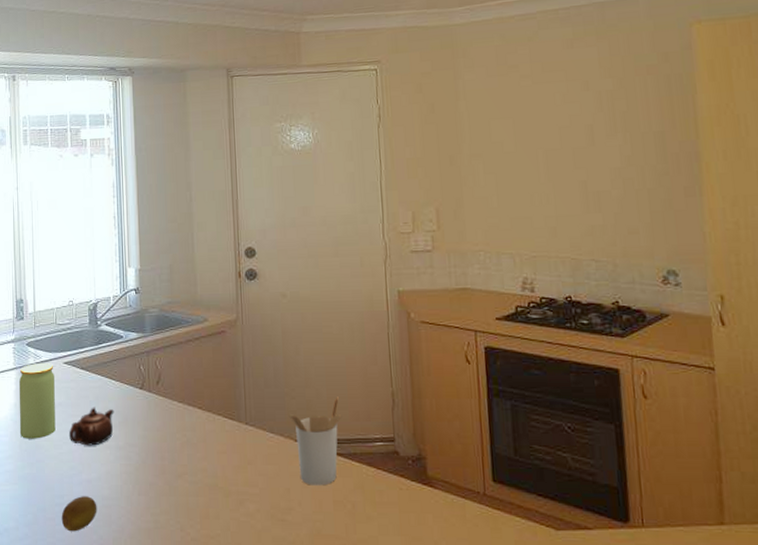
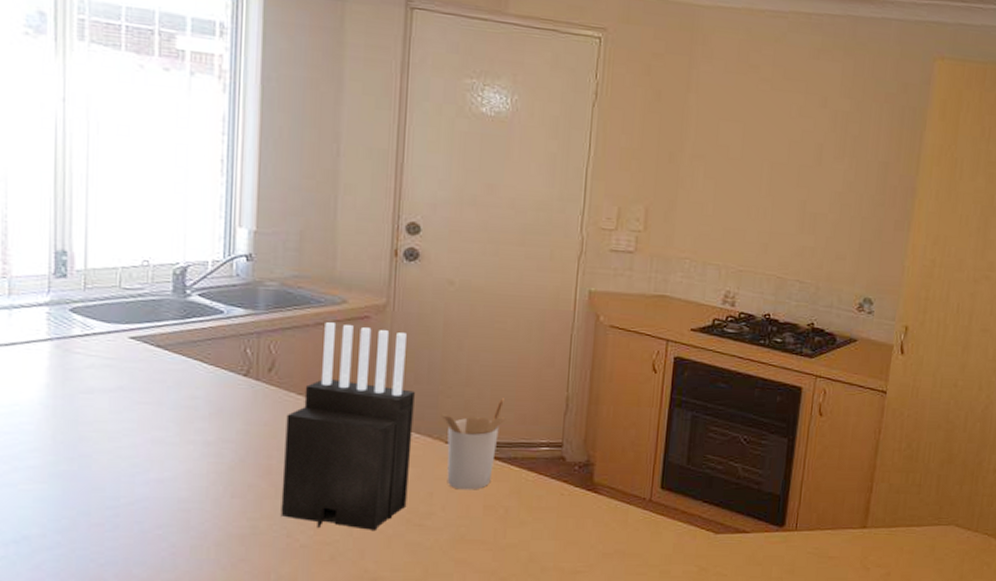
jar: present [19,363,56,439] -> none [53,335,114,429]
fruit: present [61,496,97,532] -> none [114,498,170,539]
teapot: present [68,407,114,446] -> none [131,393,204,440]
knife block: none [172,338,270,525] -> present [280,322,415,530]

